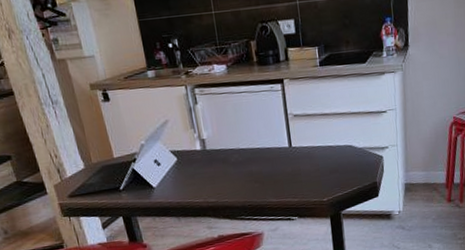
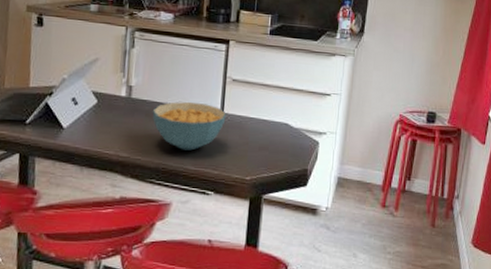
cereal bowl: none [228,142,295,187] -> present [152,101,226,151]

